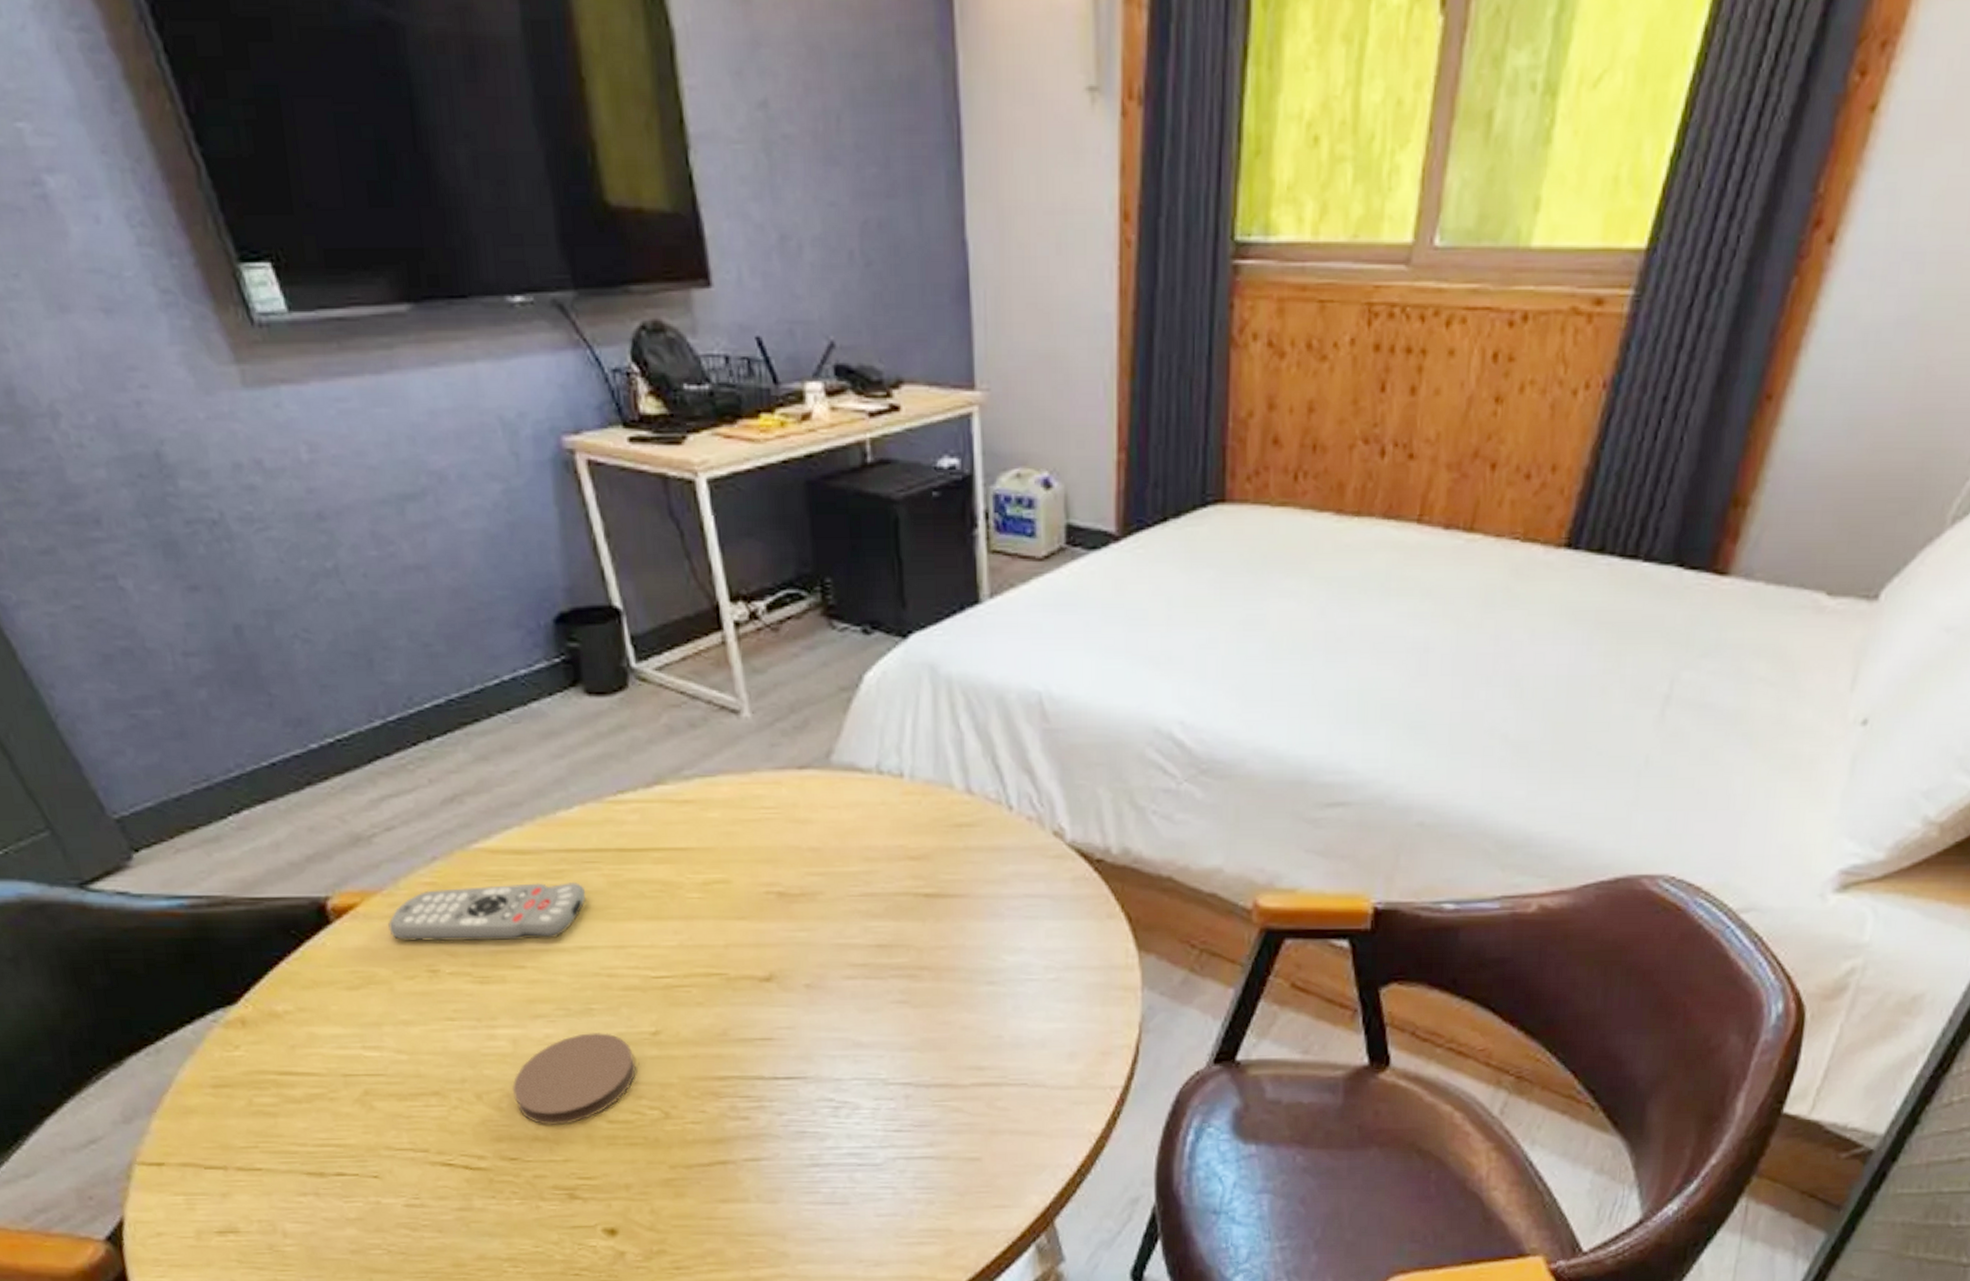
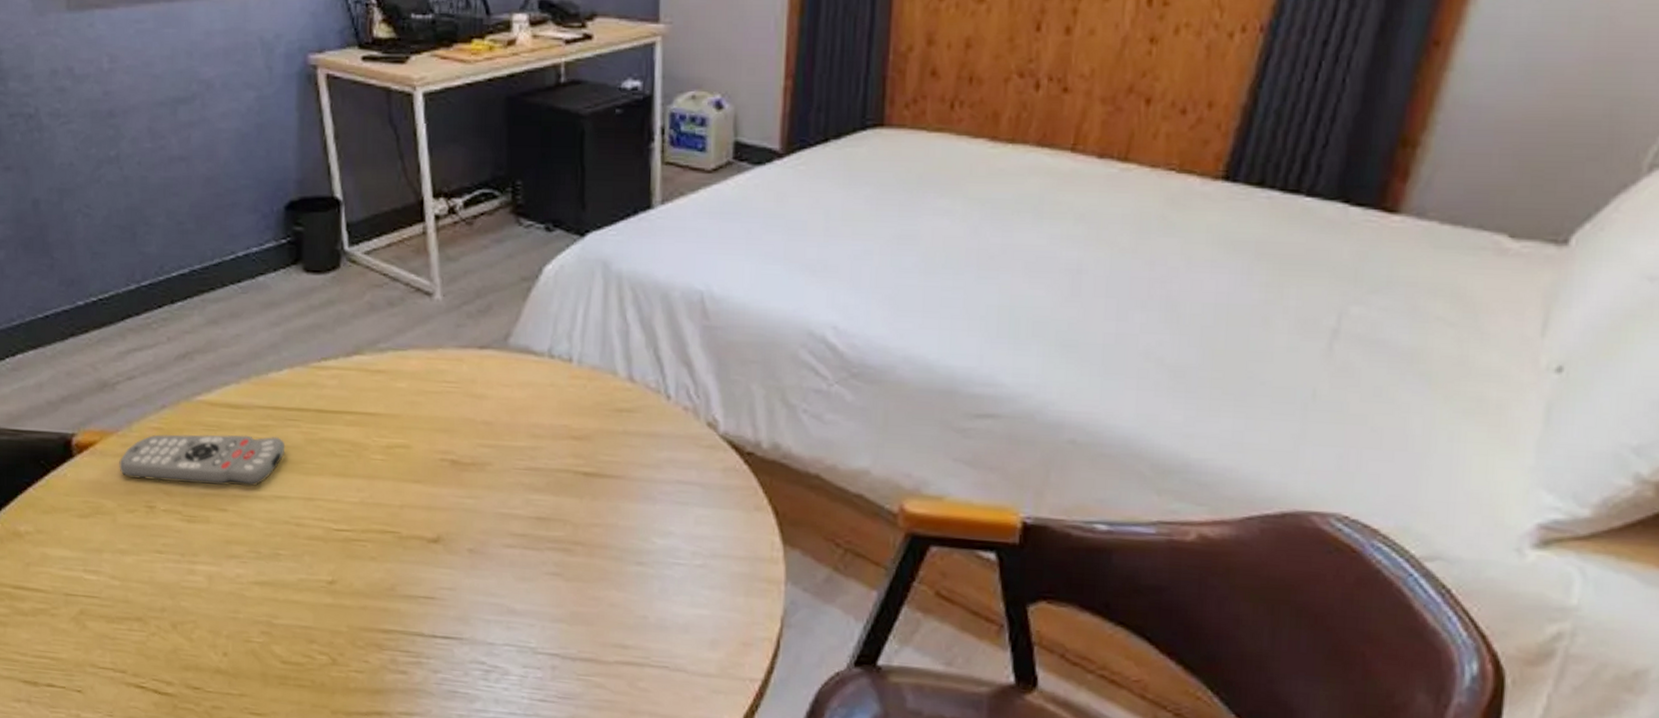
coaster: present [512,1033,636,1125] -> none [204,576,311,661]

